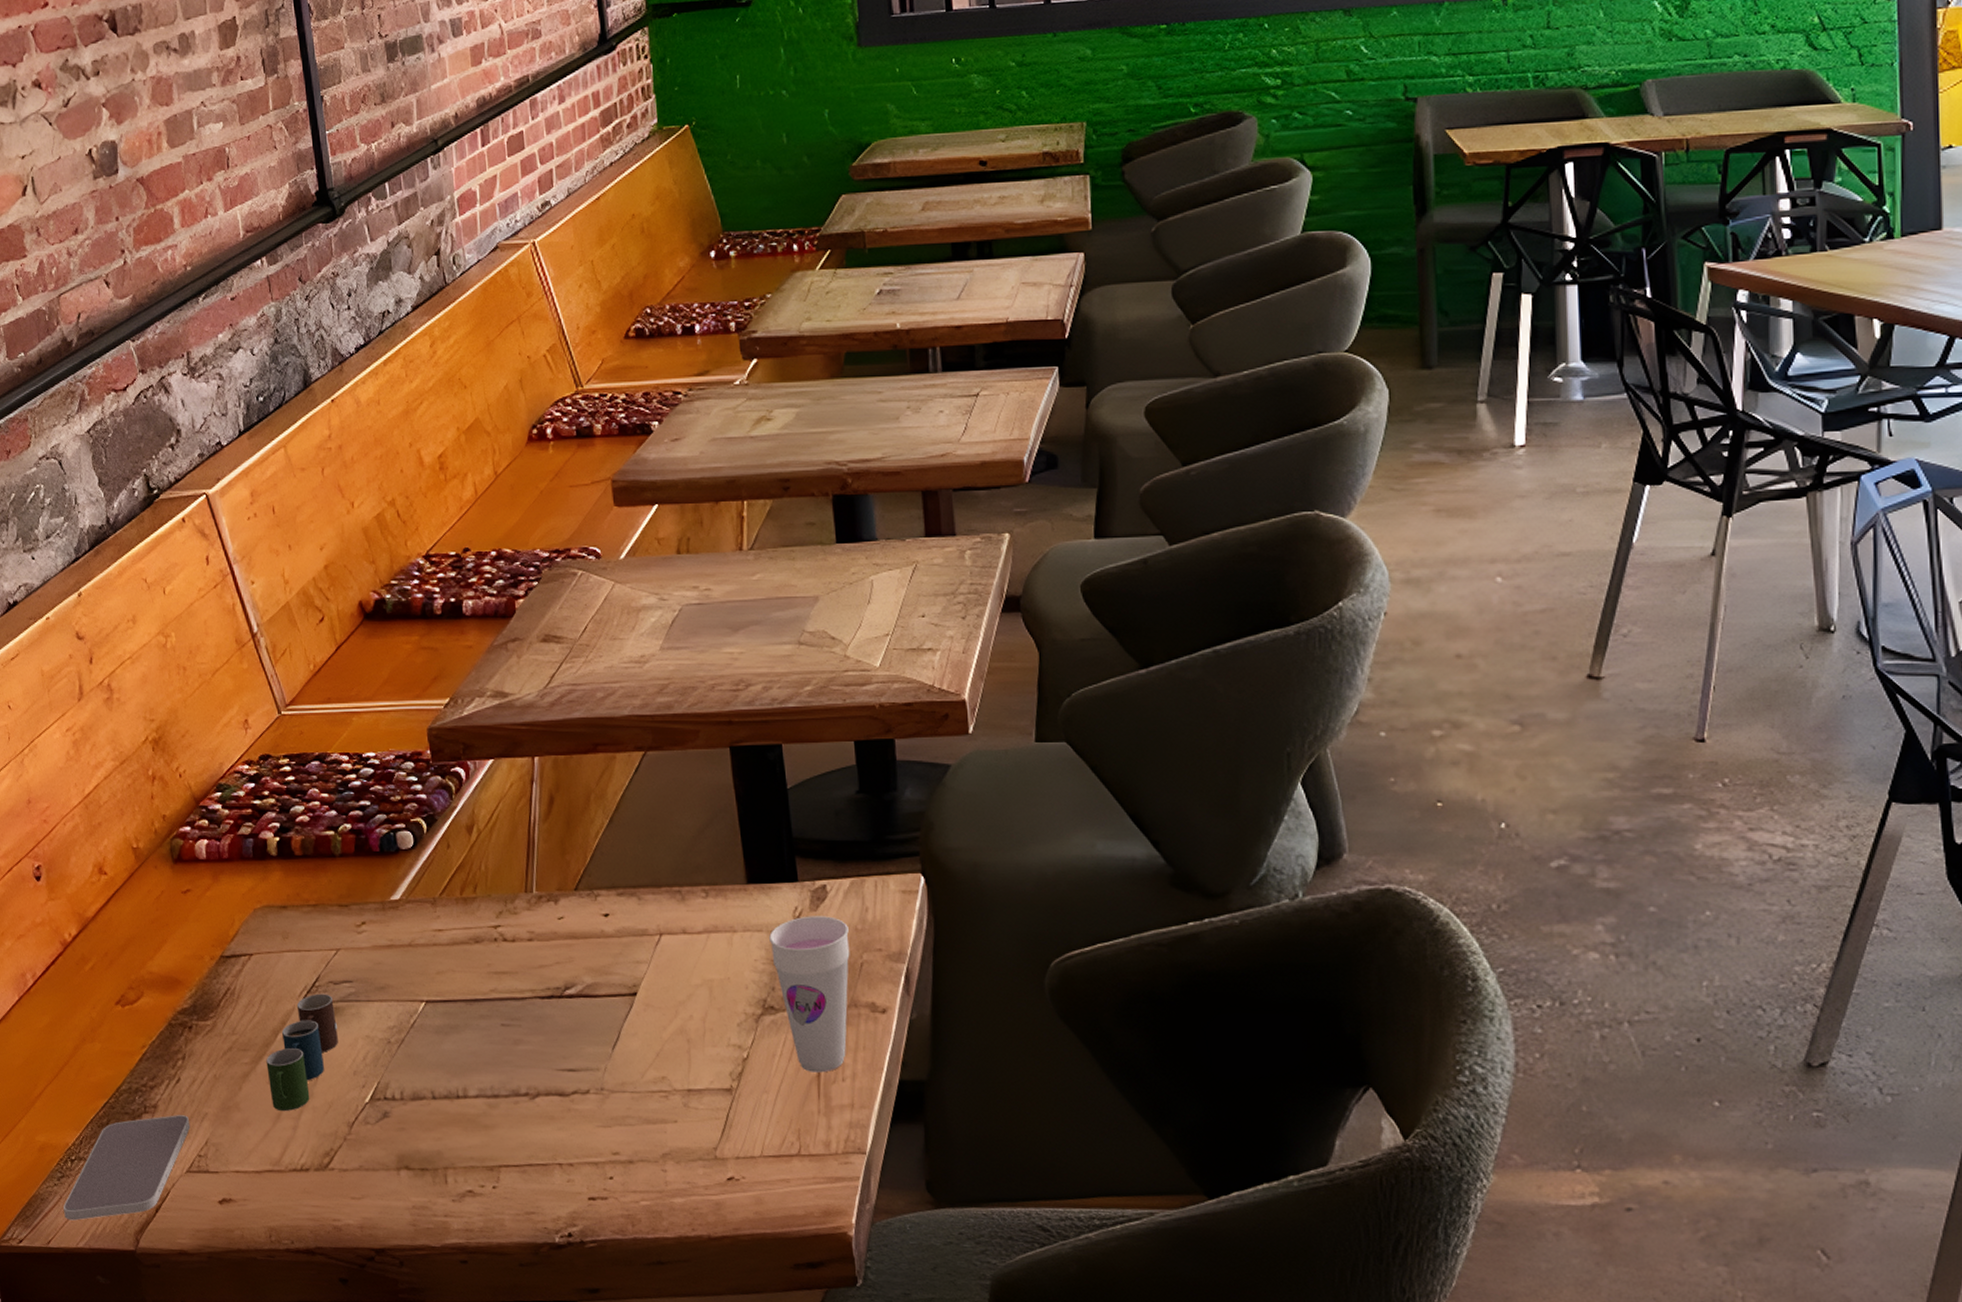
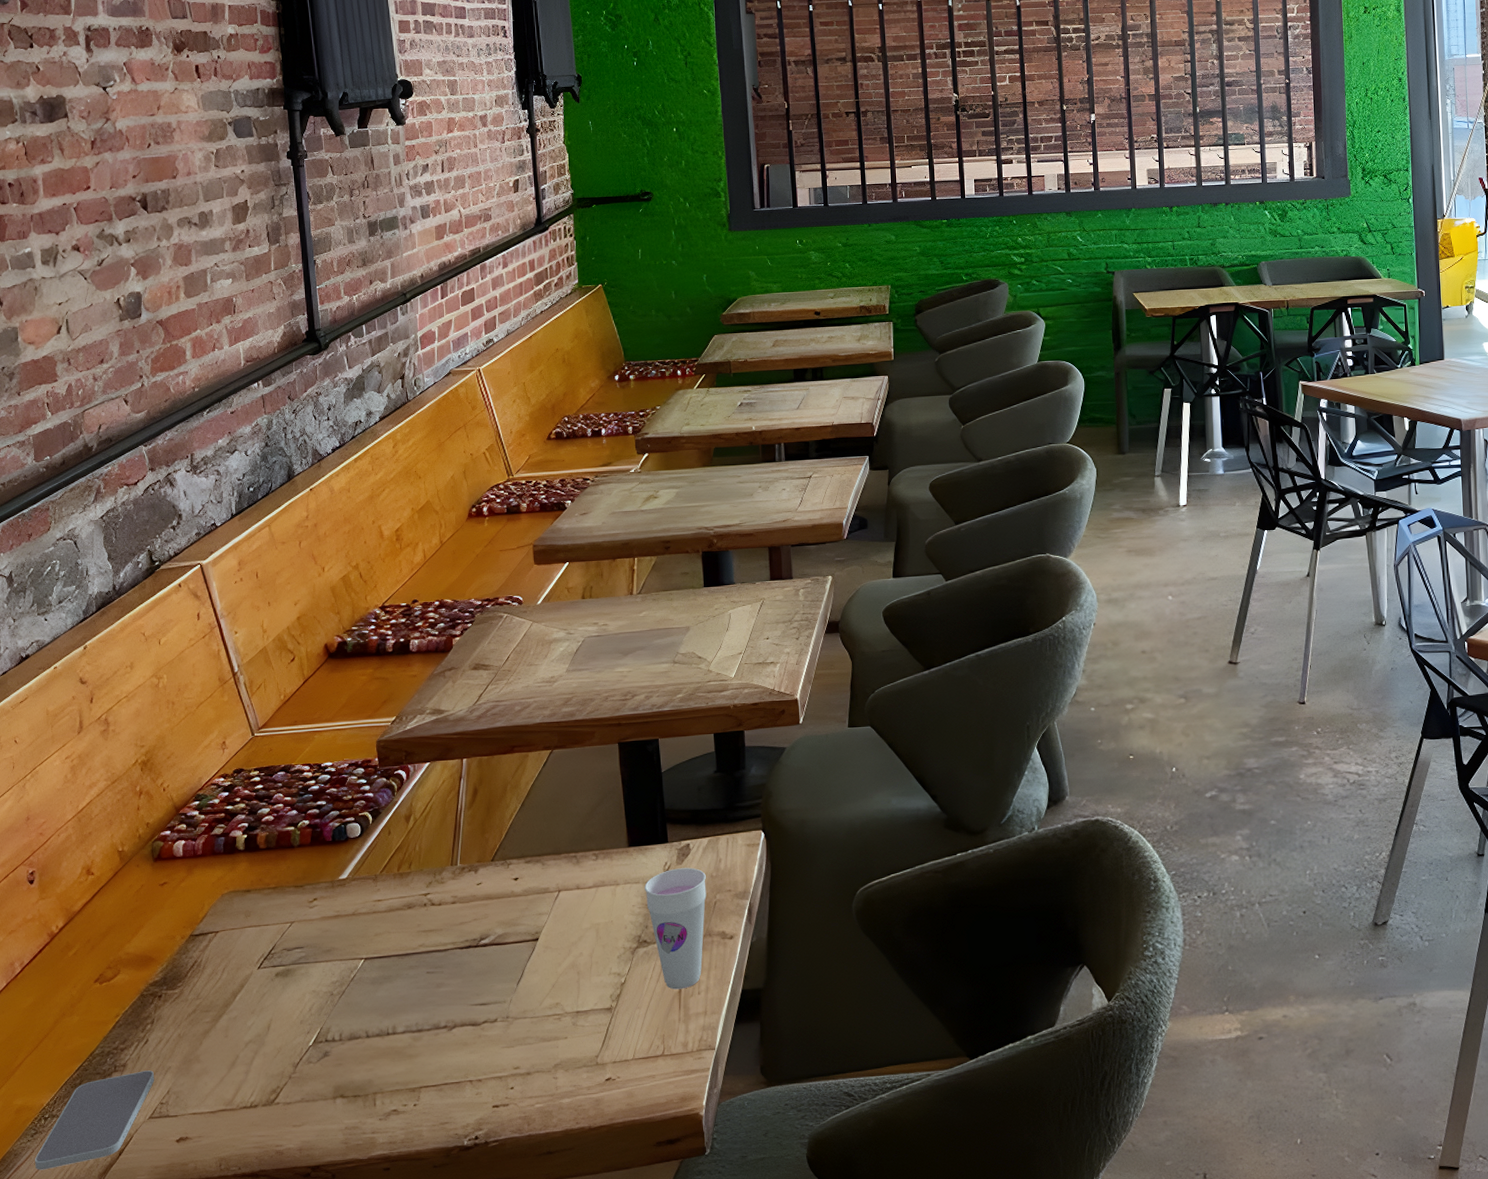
cup: present [266,993,338,1112] -> none [225,959,289,1060]

